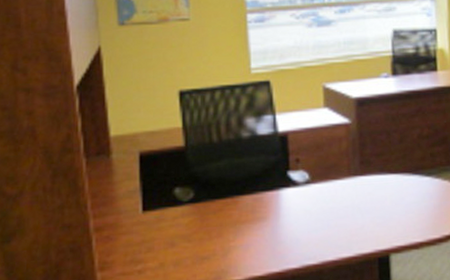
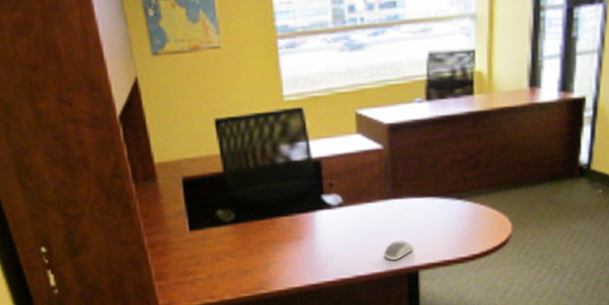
computer mouse: none [352,220,384,244] -> present [383,240,414,261]

